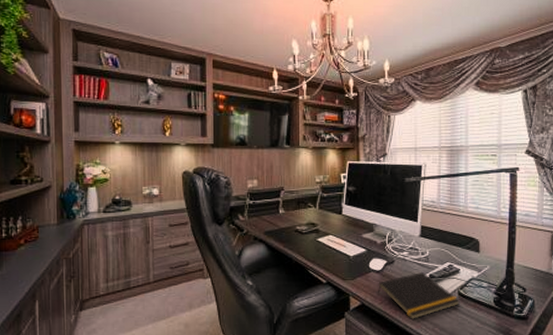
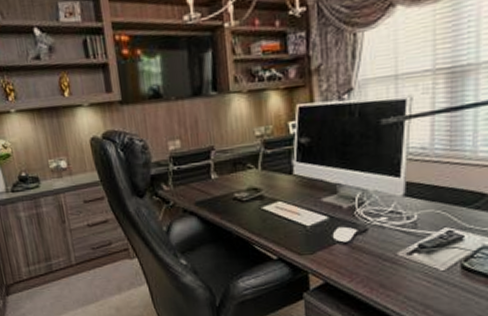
notepad: present [378,272,460,319] -> none [346,242,463,300]

